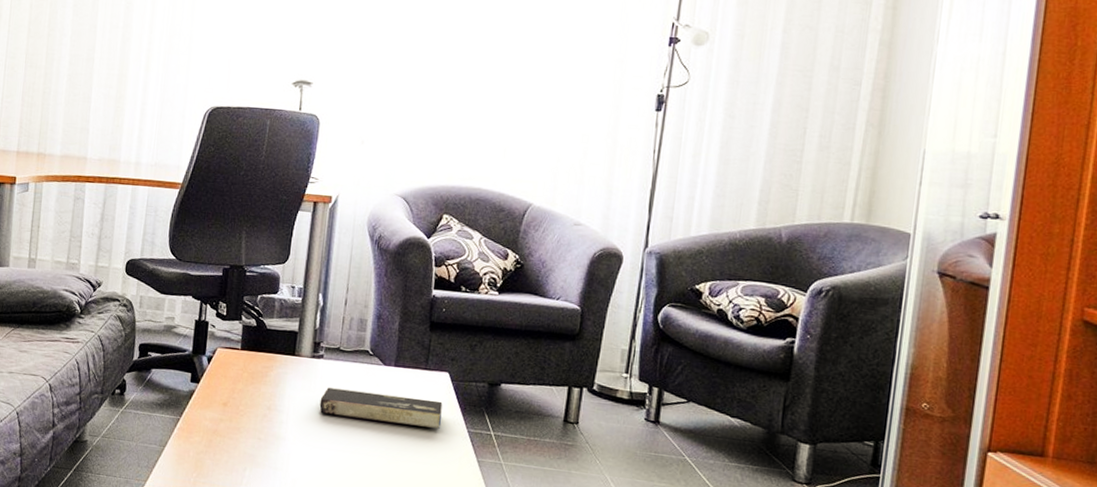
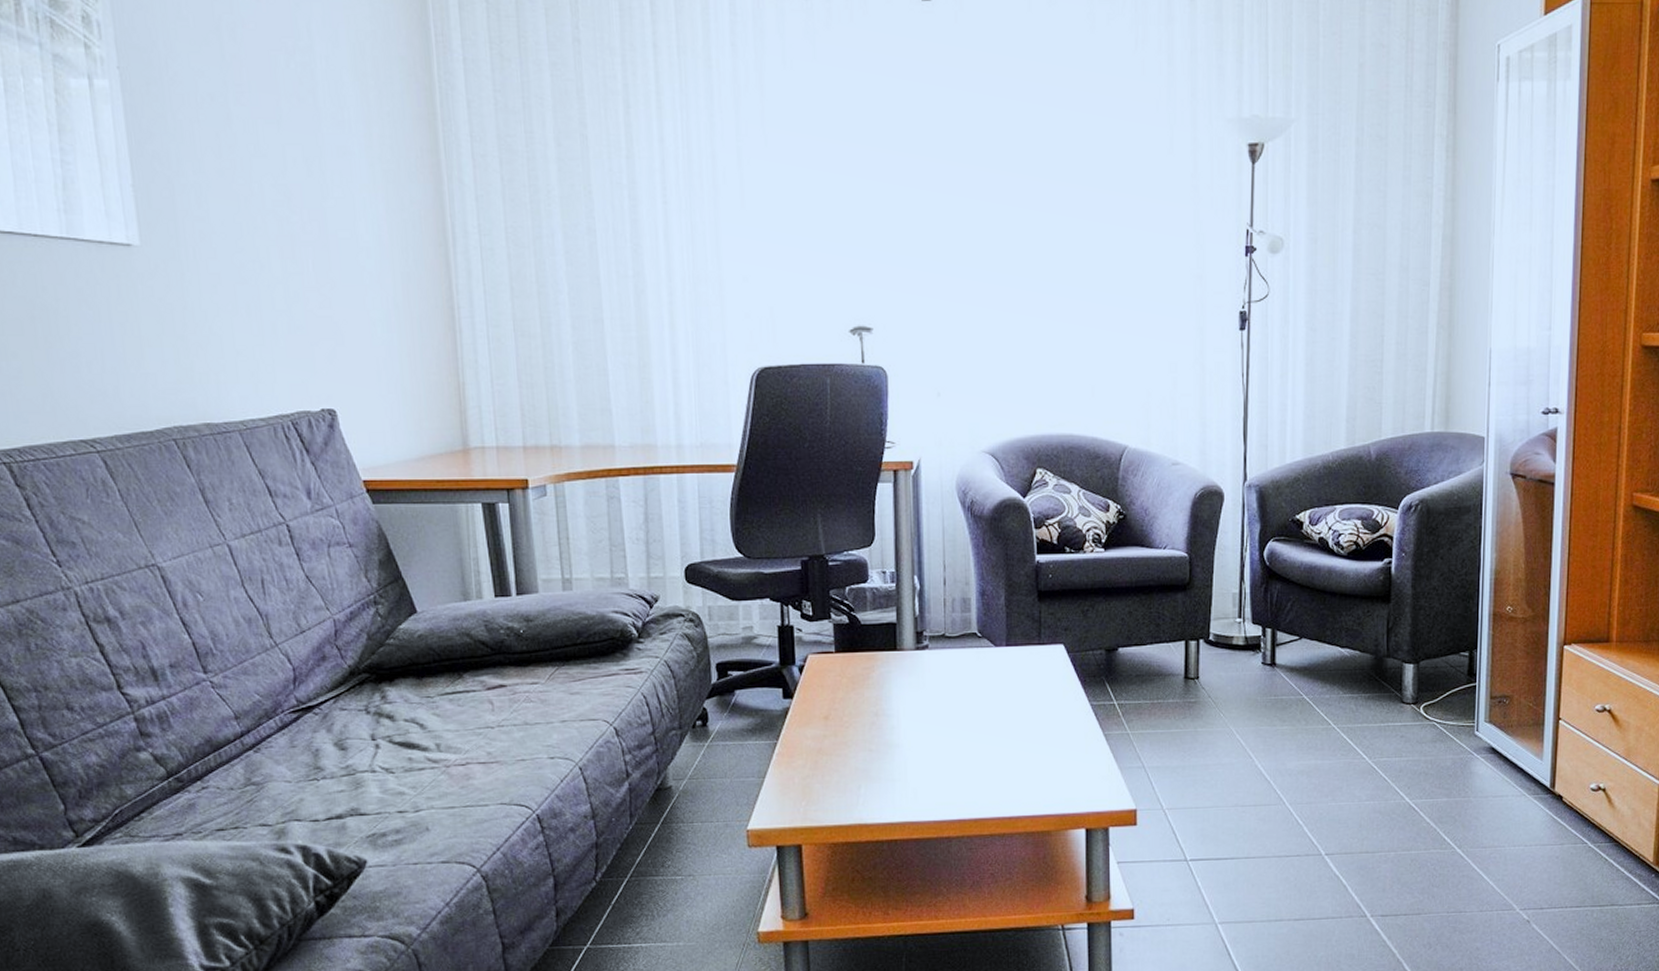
book: present [319,387,443,429] -> none [931,677,1062,711]

